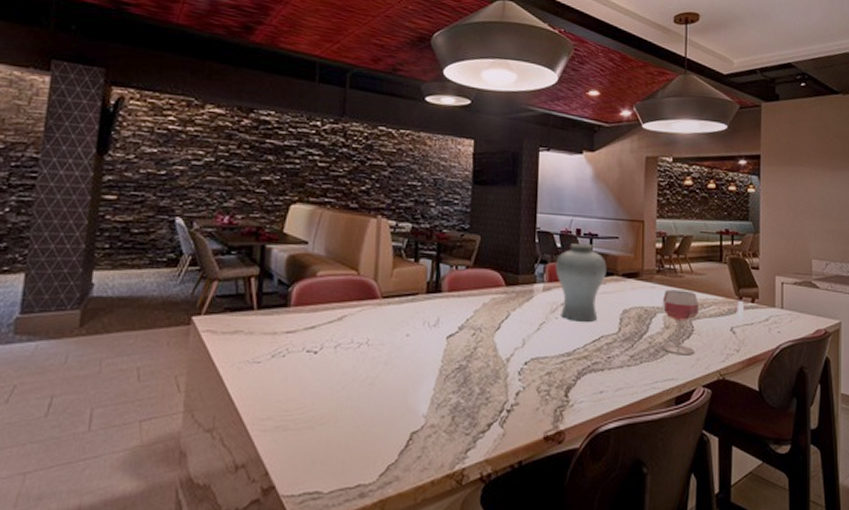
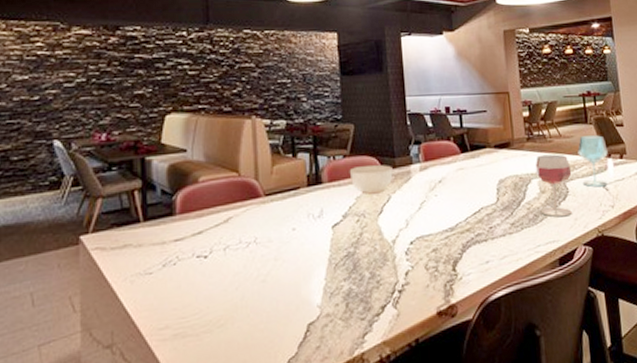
bowl: none [470,278,515,309] -> present [349,164,393,194]
vase: present [555,243,607,322] -> none [429,121,479,197]
wine glass: none [708,275,740,330] -> present [577,135,608,188]

